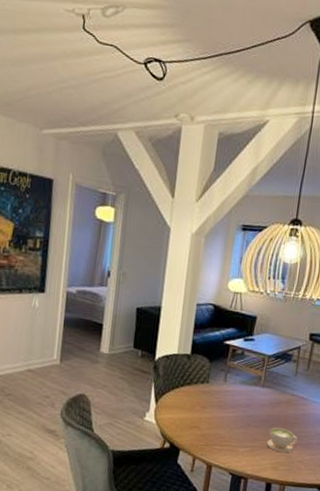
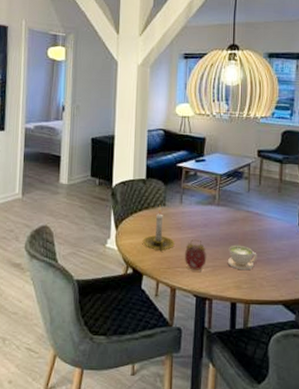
candle holder: none [182,382,215,429] -> present [142,205,175,252]
alarm clock: none [223,418,247,451] -> present [184,239,207,272]

